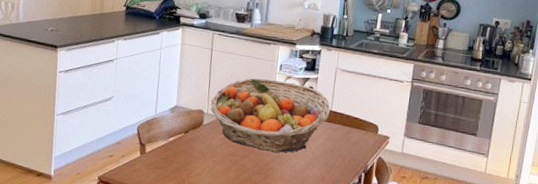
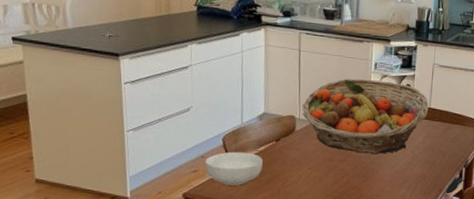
cereal bowl: none [120,140,172,173] -> present [205,151,263,186]

